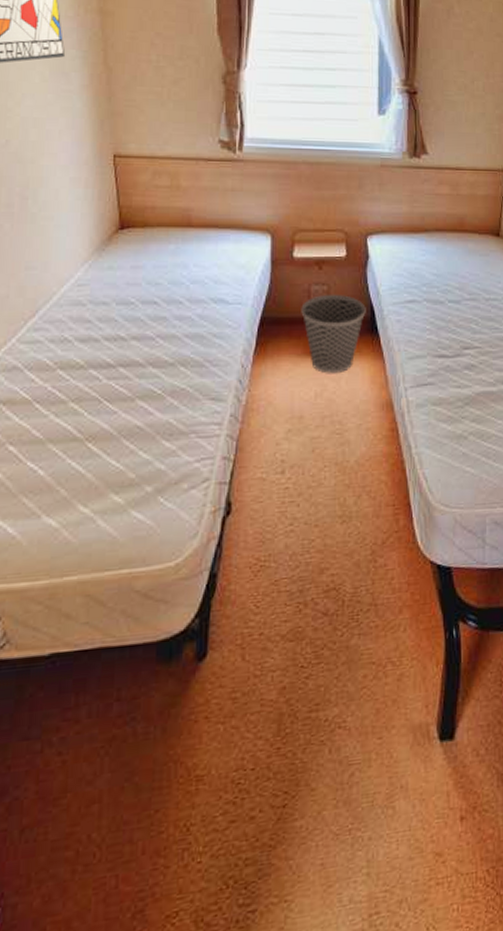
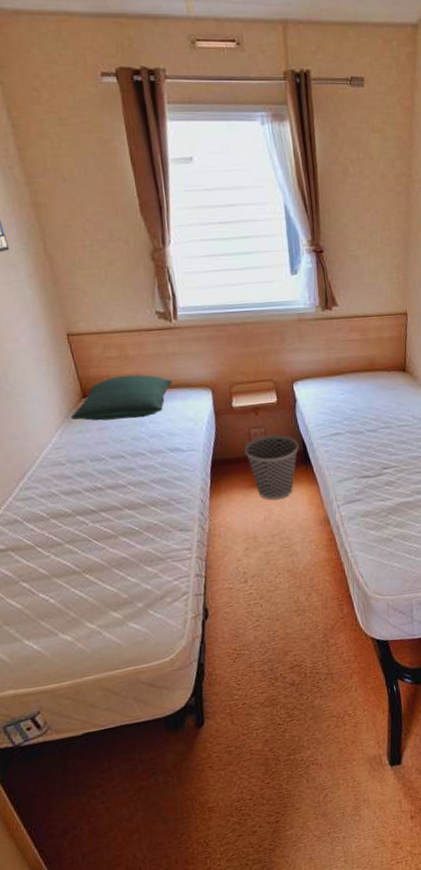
pillow: none [103,208,228,259] -> present [71,375,173,421]

